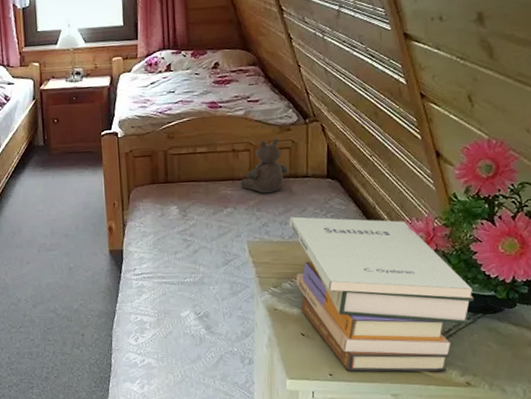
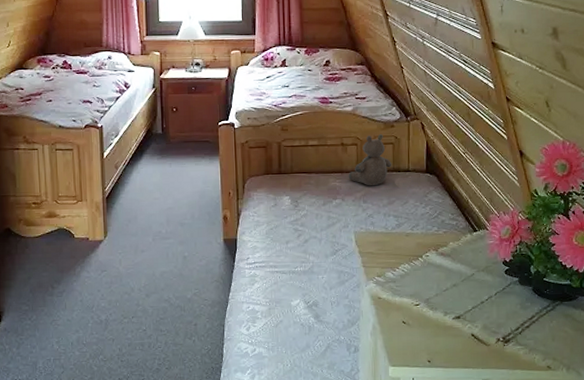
books: present [288,216,474,372] -> none [391,208,553,358]

